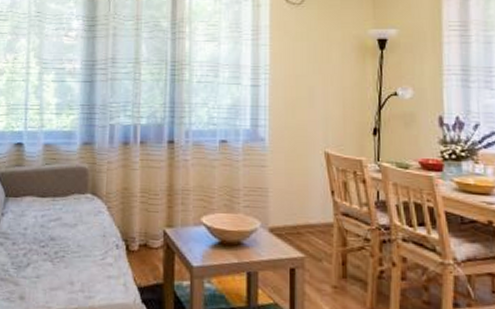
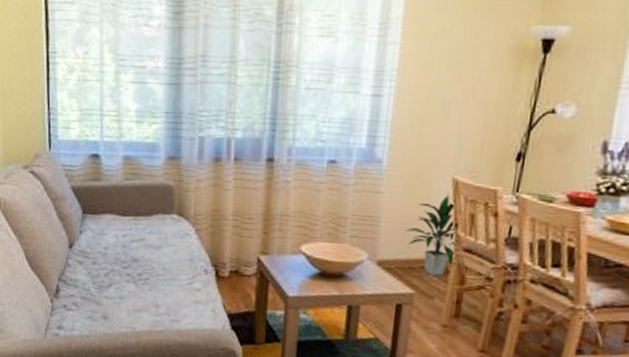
indoor plant: none [291,165,337,239] -> present [406,194,458,276]

